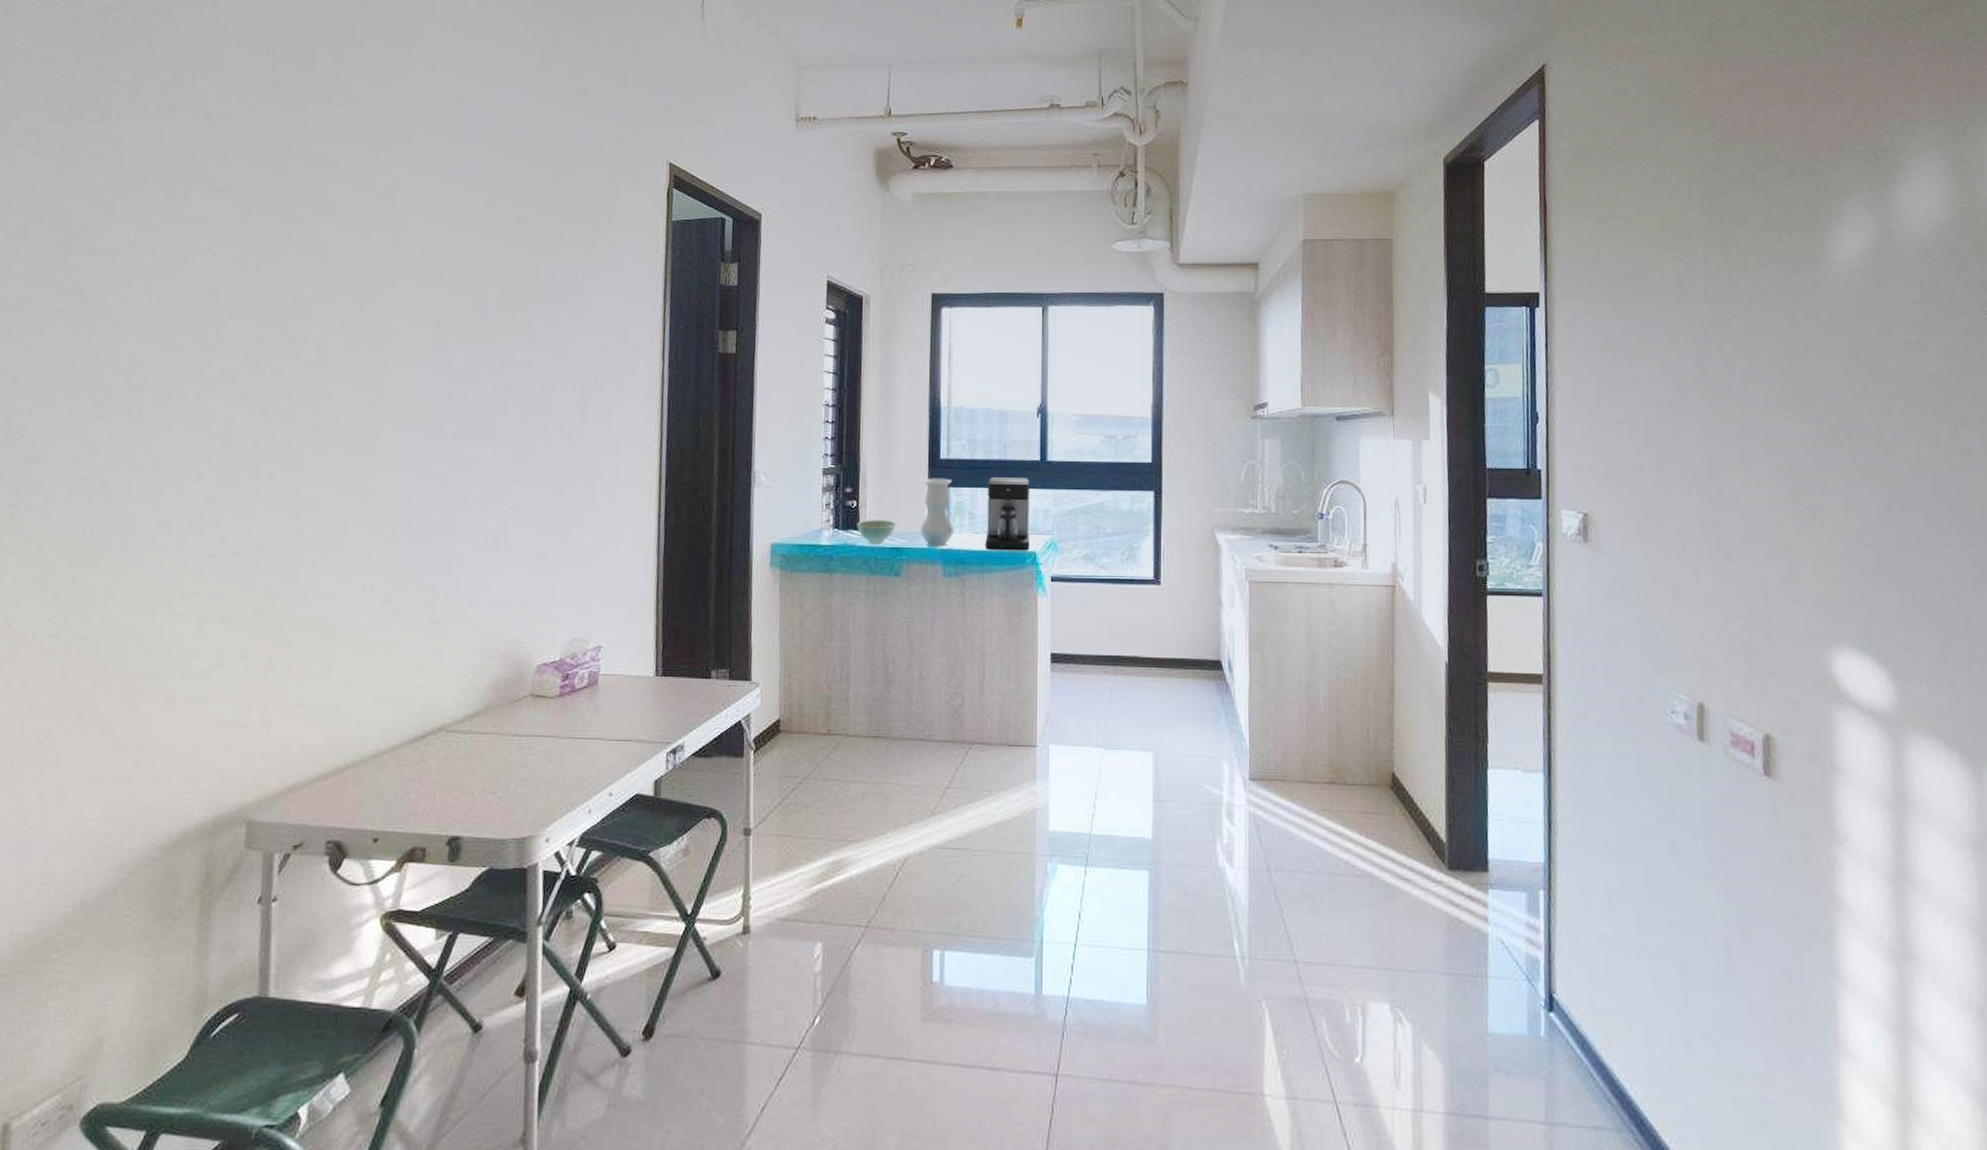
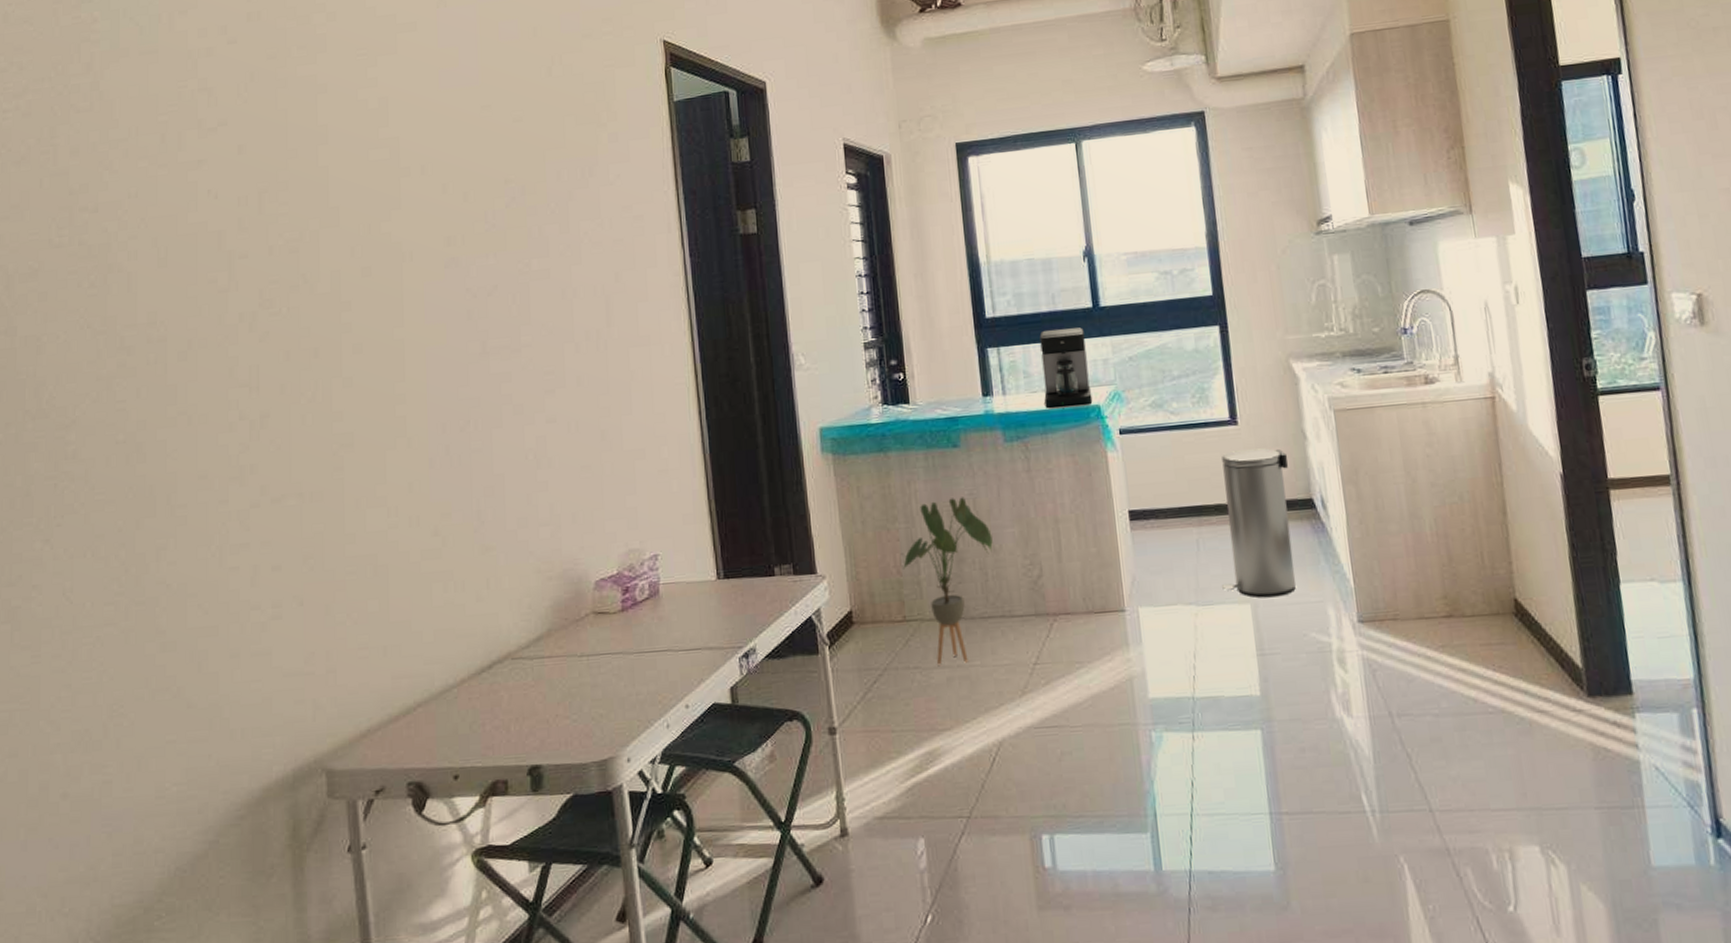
house plant: none [834,623,921,780] -> present [903,497,993,665]
bowl: present [857,520,896,544] -> none [906,389,948,417]
vase: present [920,478,953,547] -> none [970,338,1010,412]
pedal bin: none [1129,608,1203,748] -> present [1222,448,1296,598]

